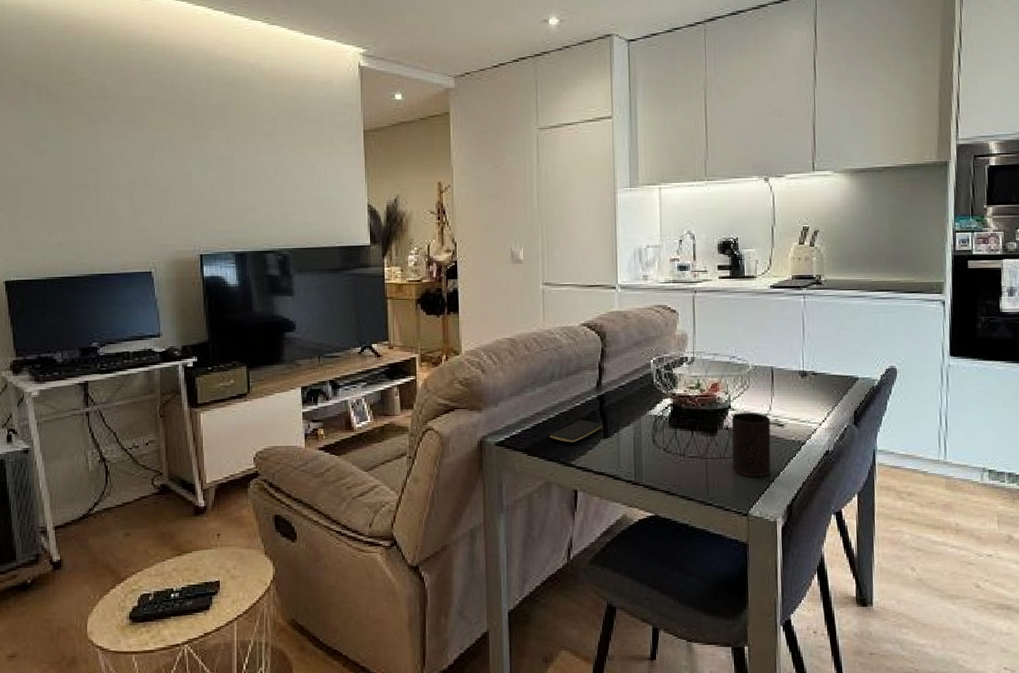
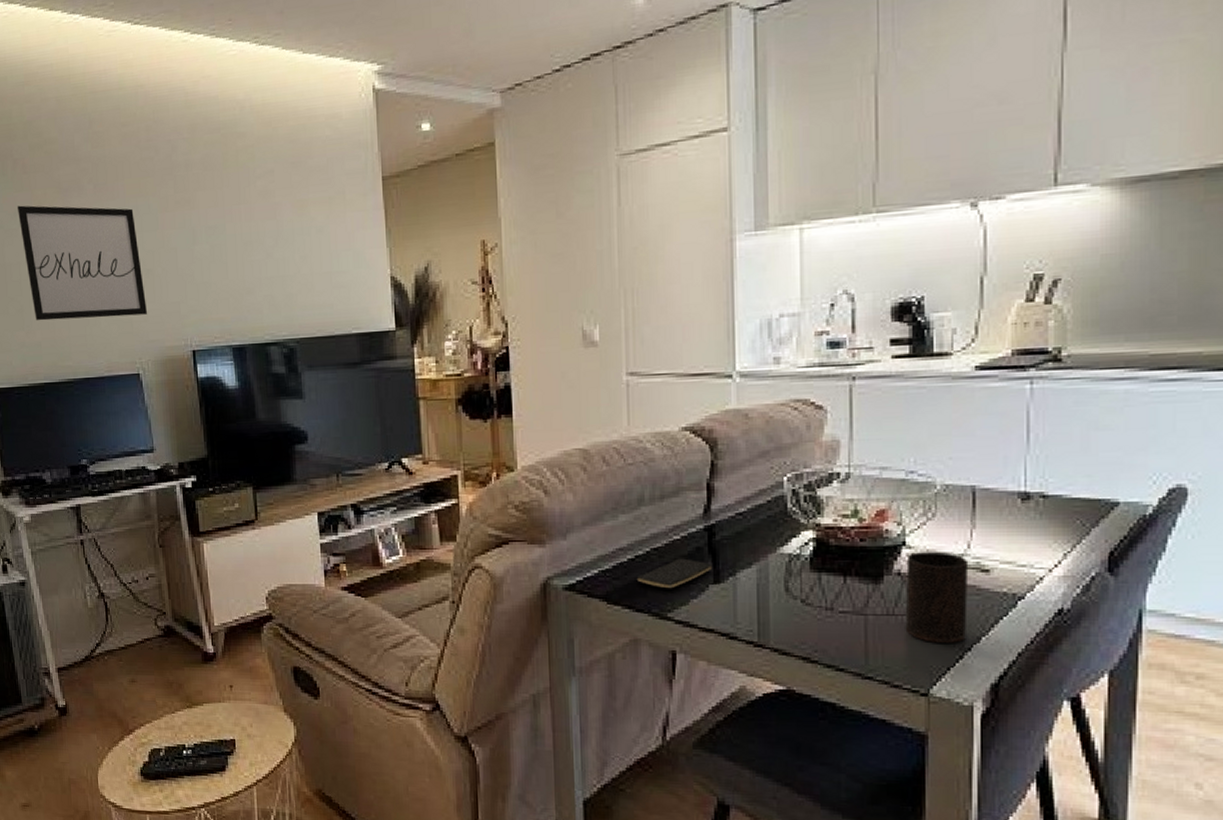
wall art: none [48,129,162,225] -> present [17,205,148,321]

